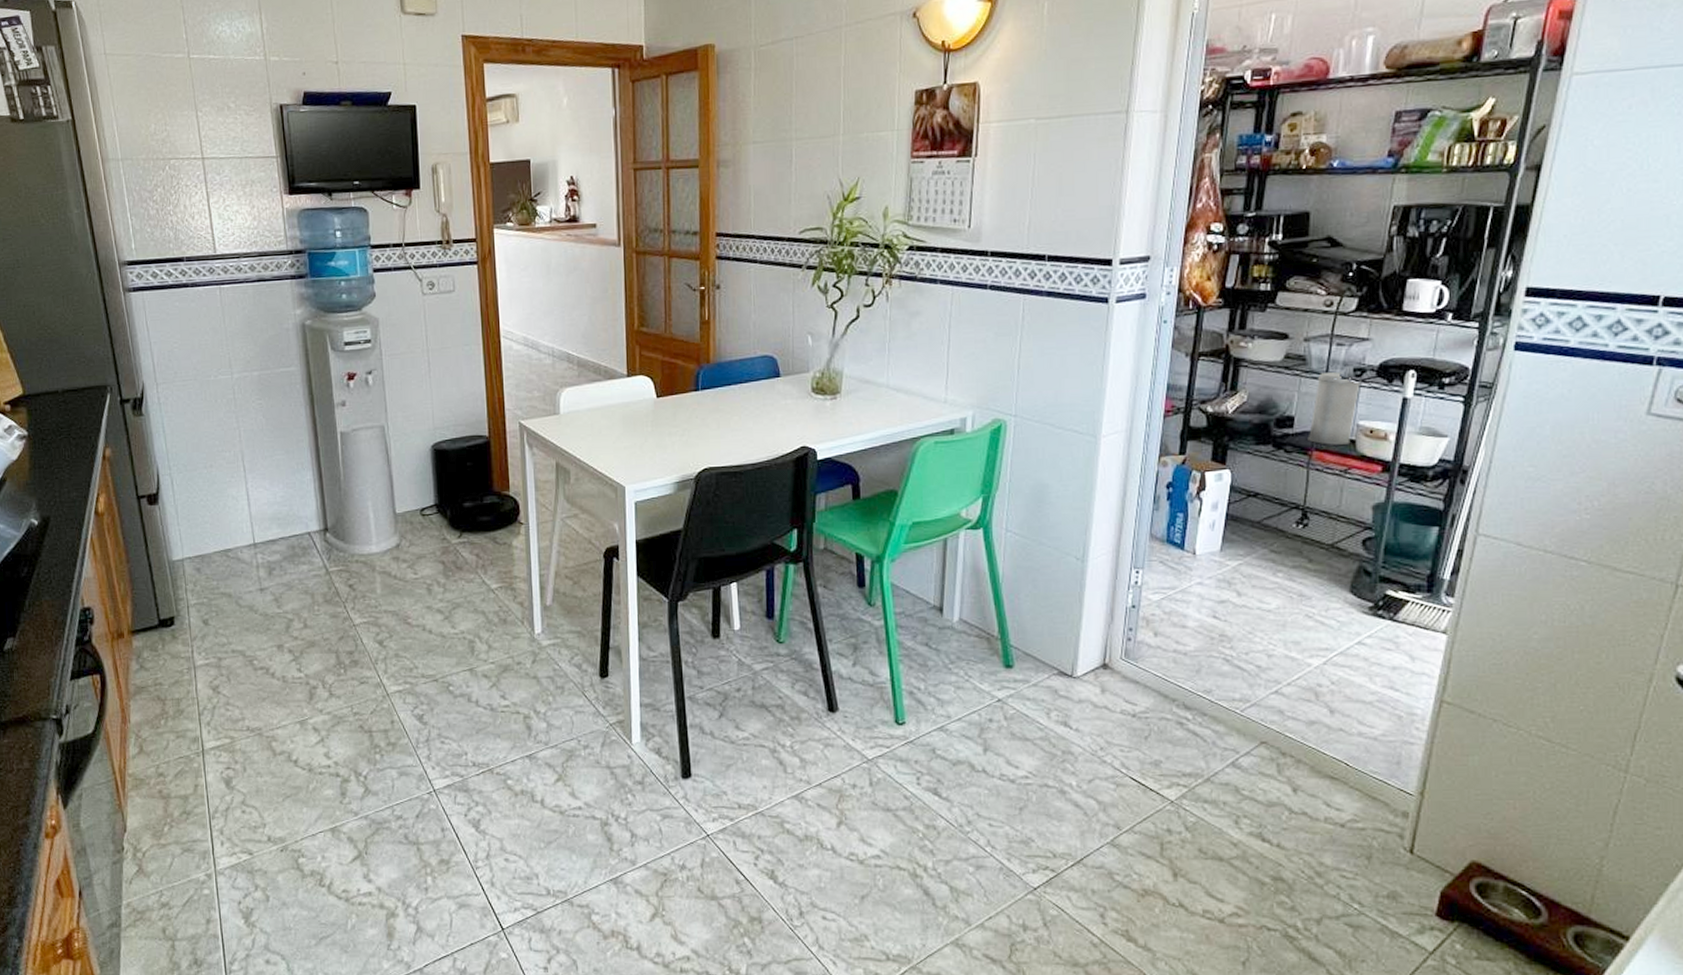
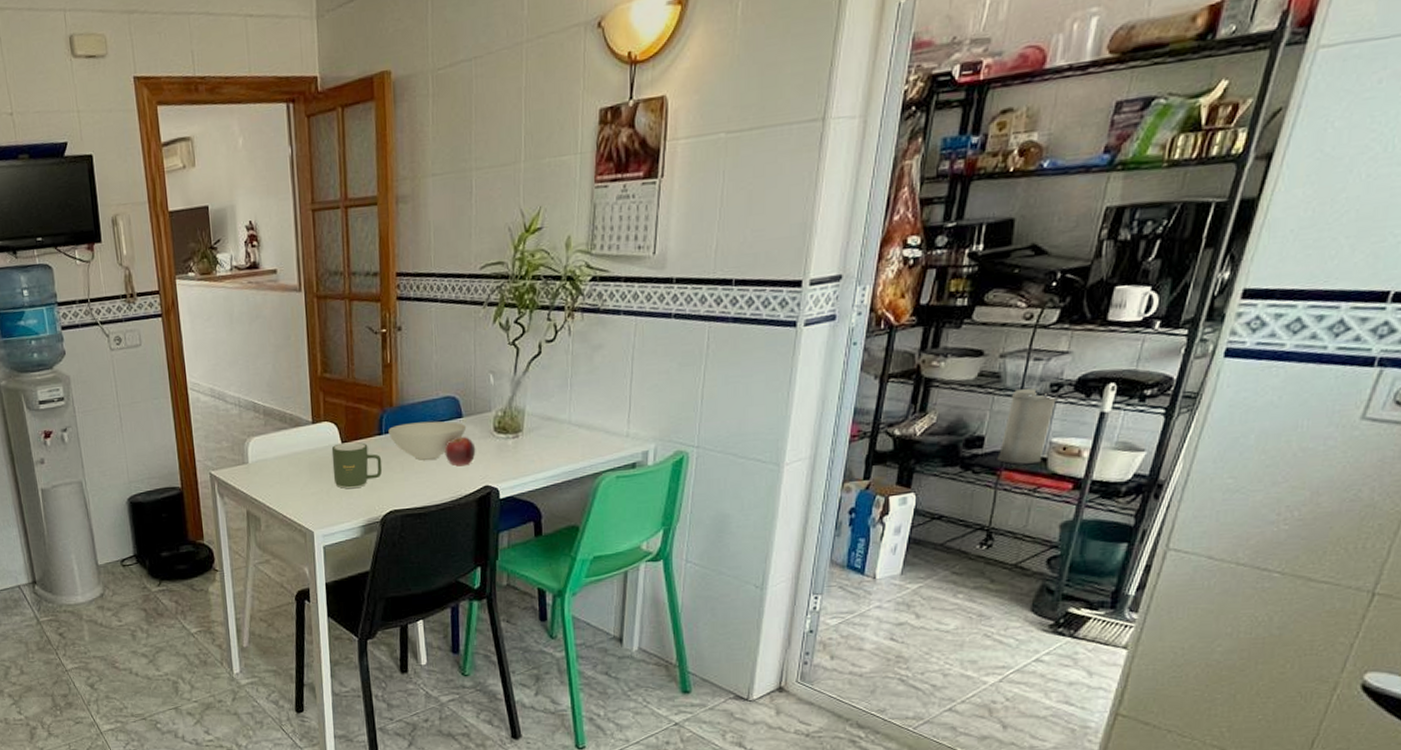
mug: none [646,397,698,444] -> present [331,442,383,489]
bowl: none [705,379,784,418] -> present [388,421,467,460]
fruit: none [762,395,794,426] -> present [444,436,476,466]

